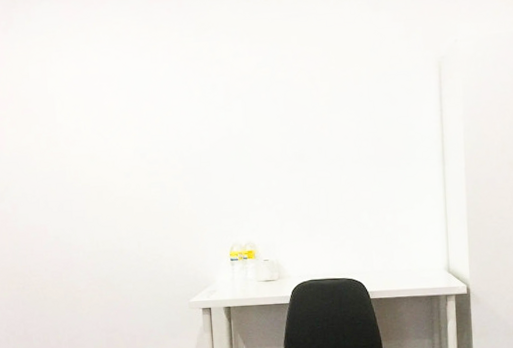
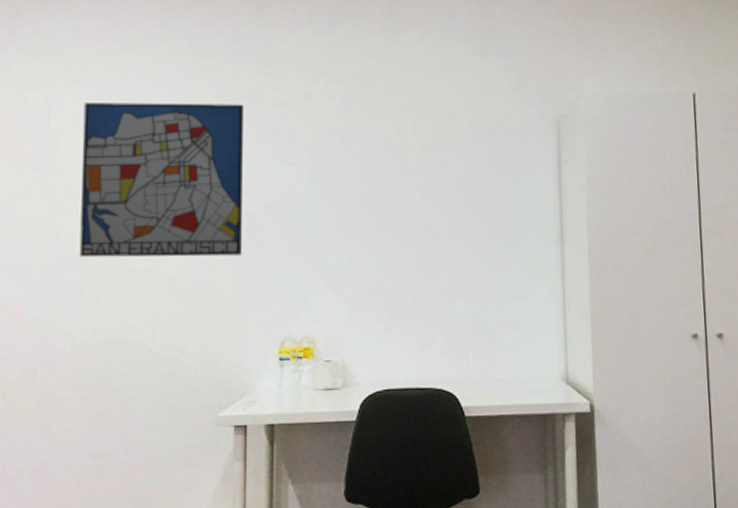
wall art: none [70,64,197,190] -> present [79,103,243,258]

